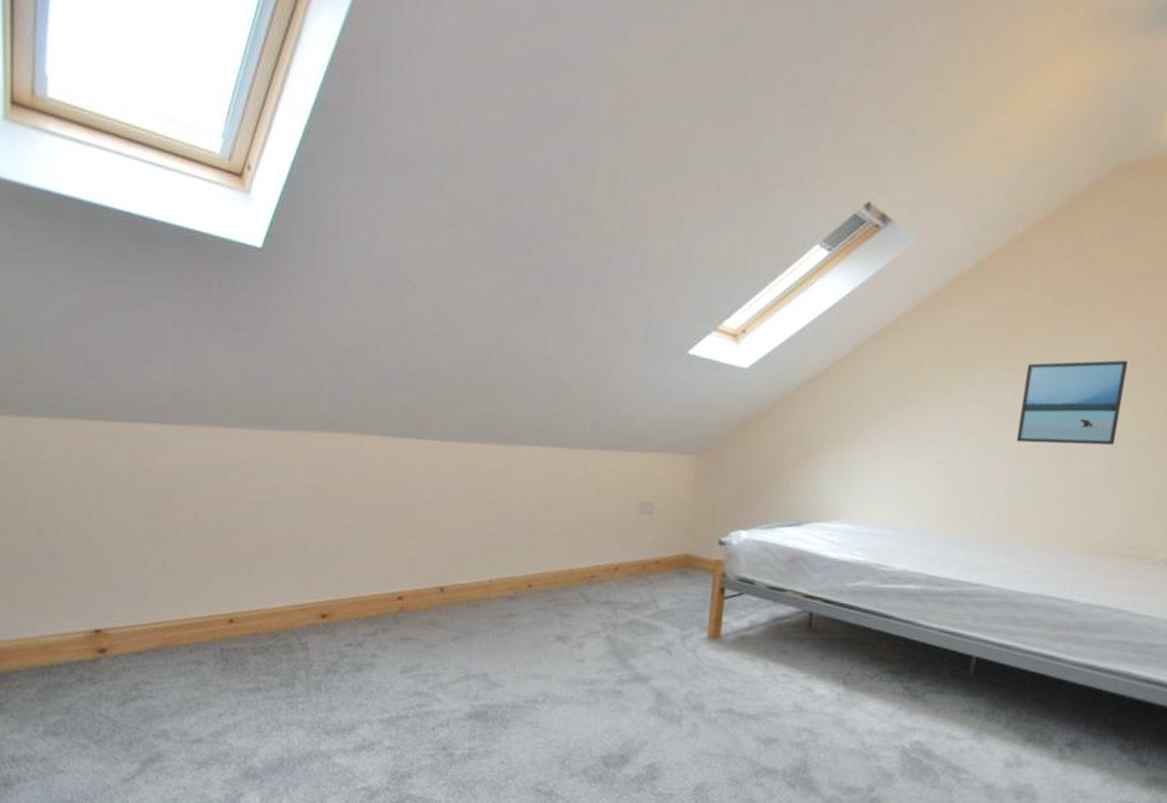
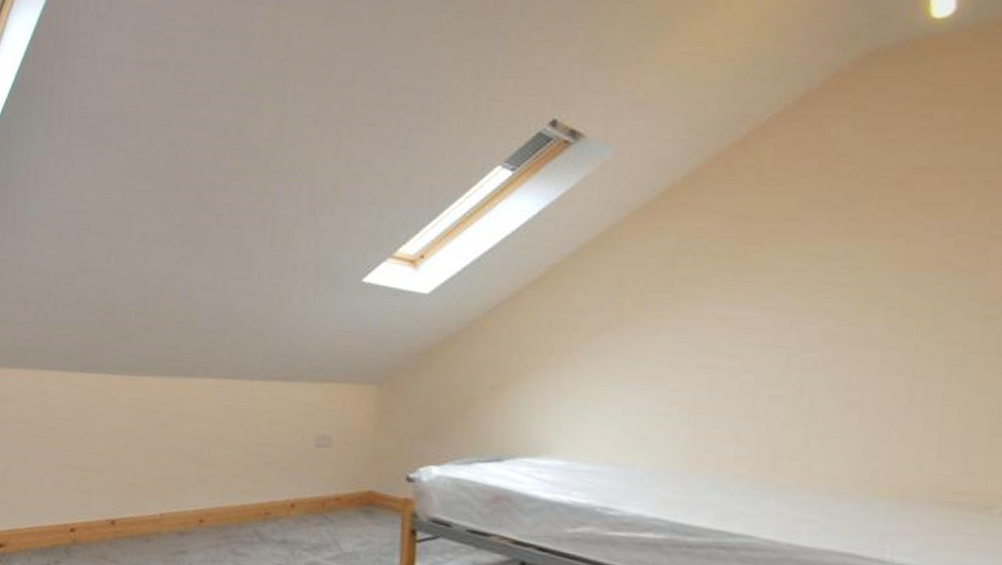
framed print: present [1016,360,1128,445] -> none [771,265,918,367]

